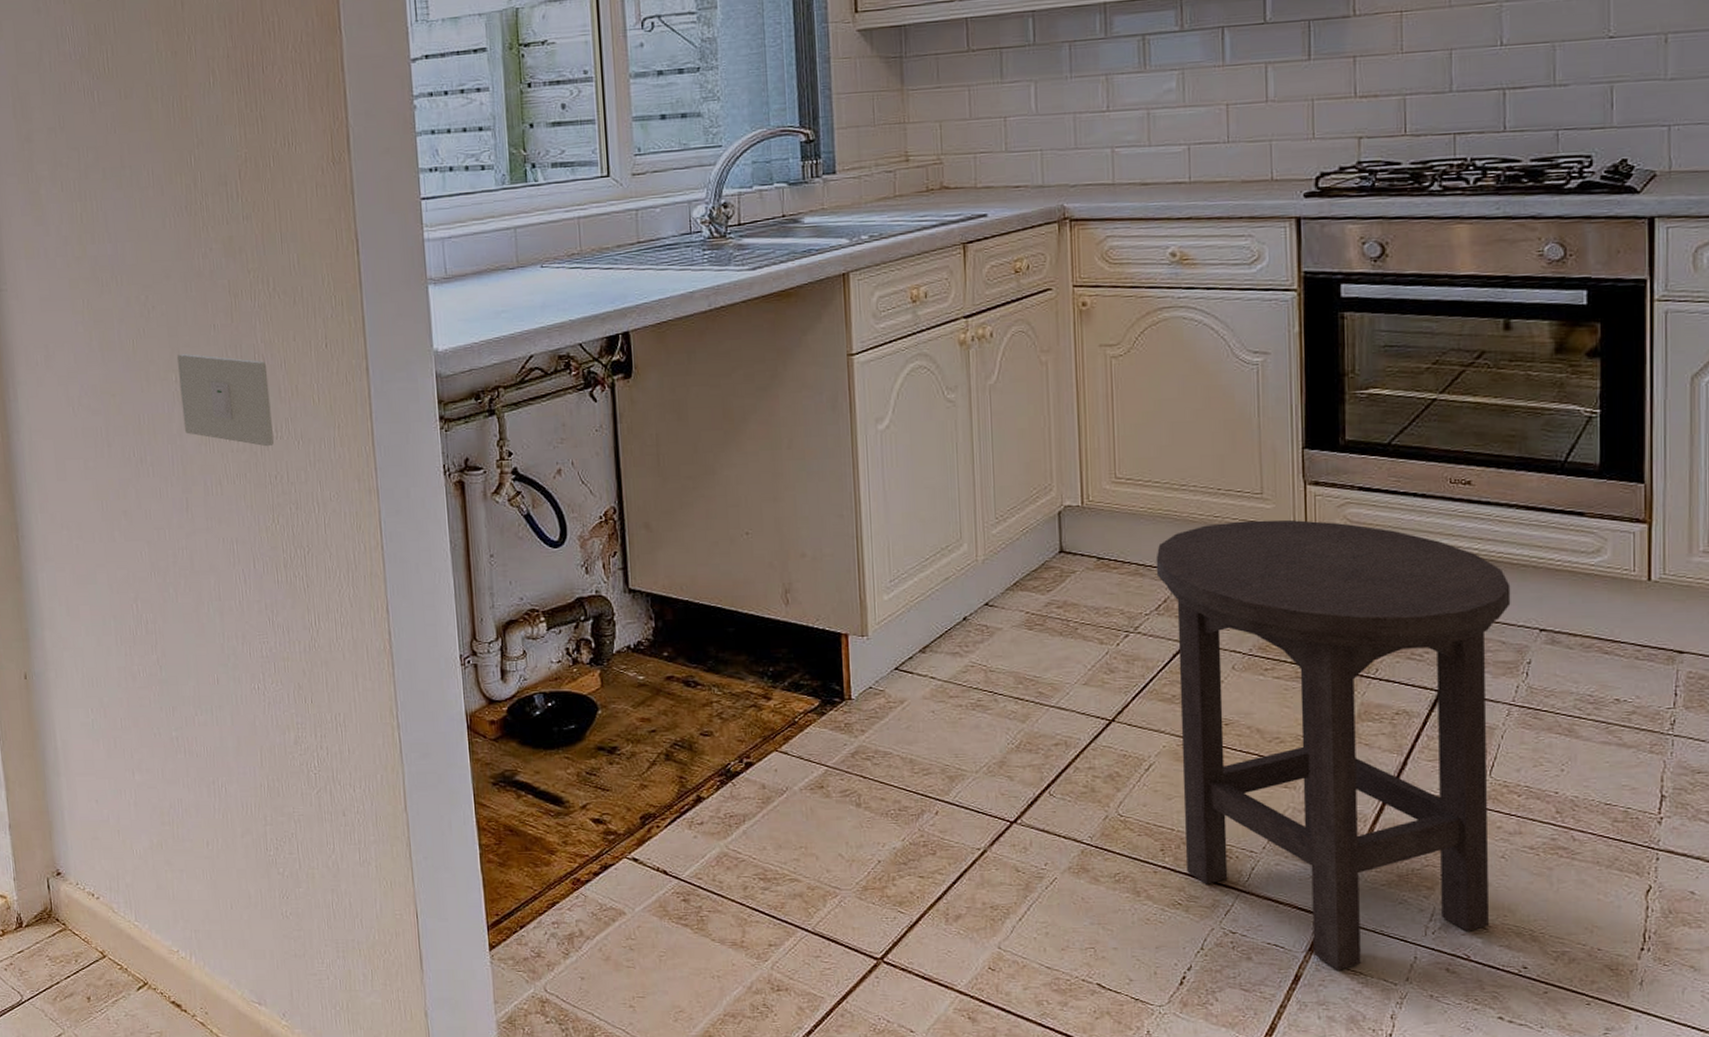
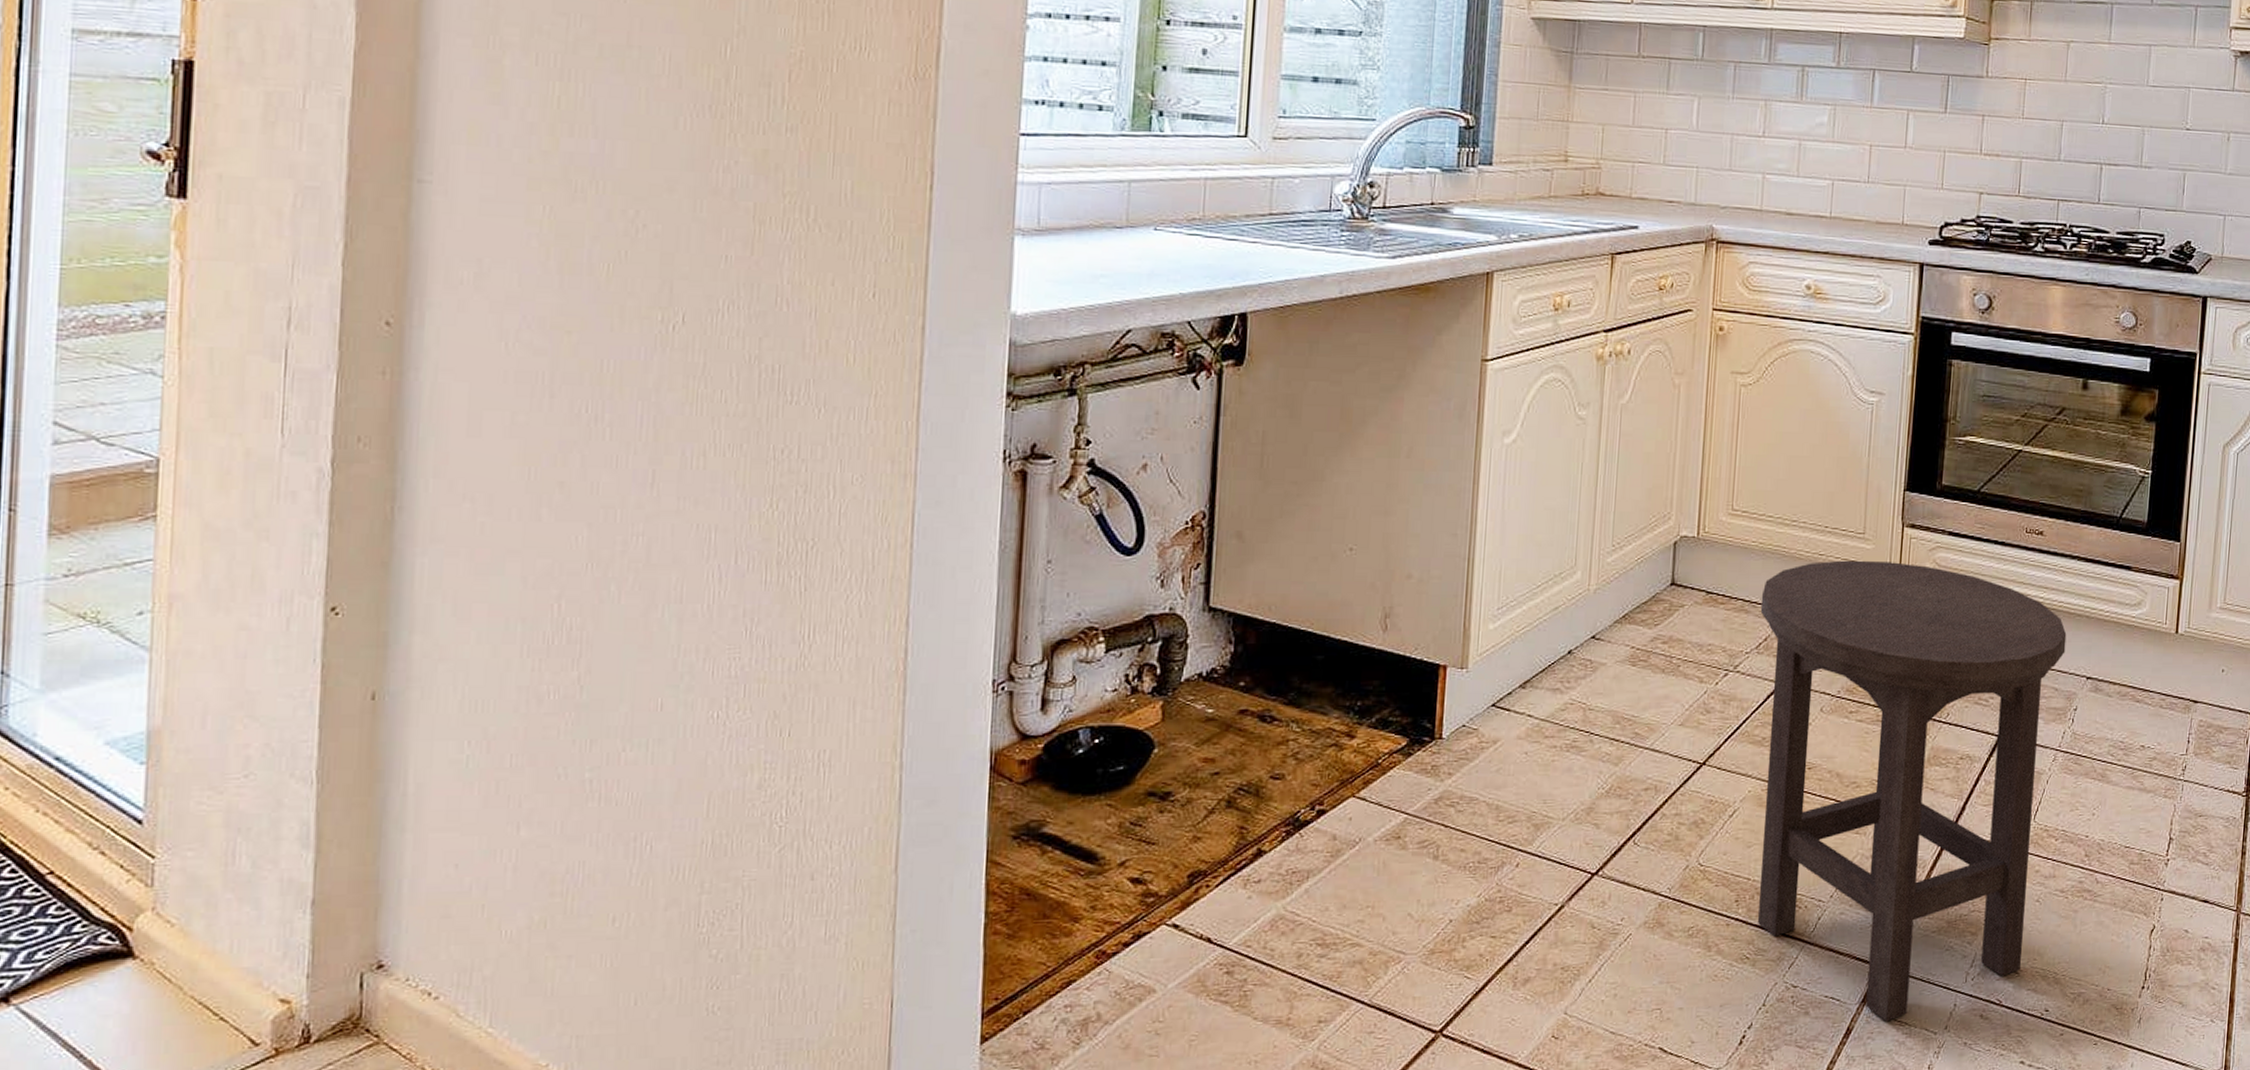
light switch: present [176,354,274,447] -> none [664,288,791,413]

